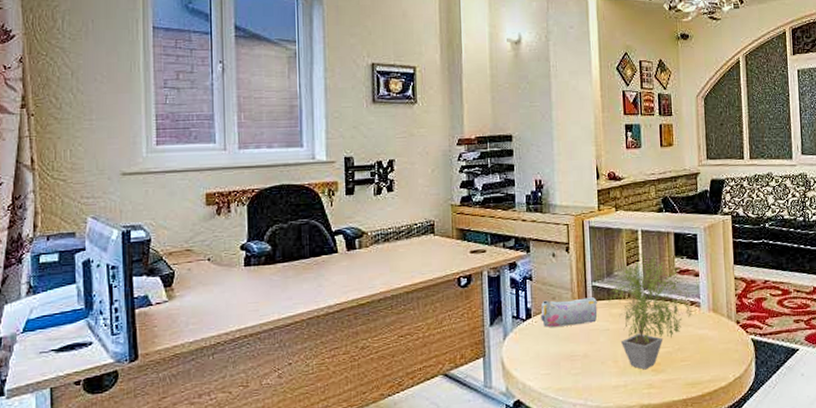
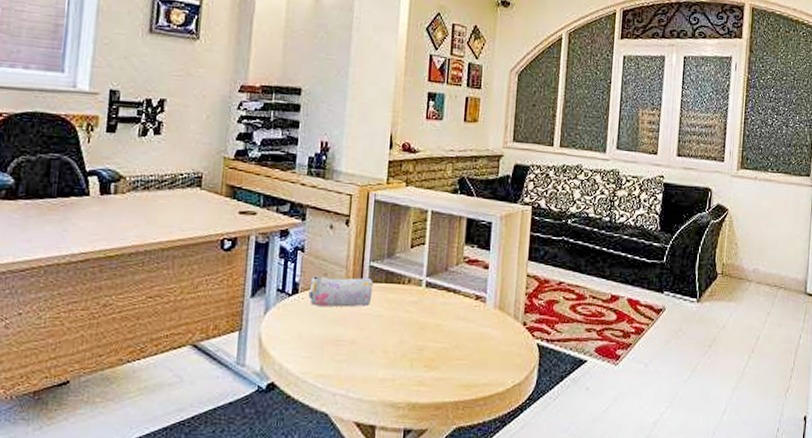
potted plant: present [606,252,693,370] -> none [383,235,478,365]

